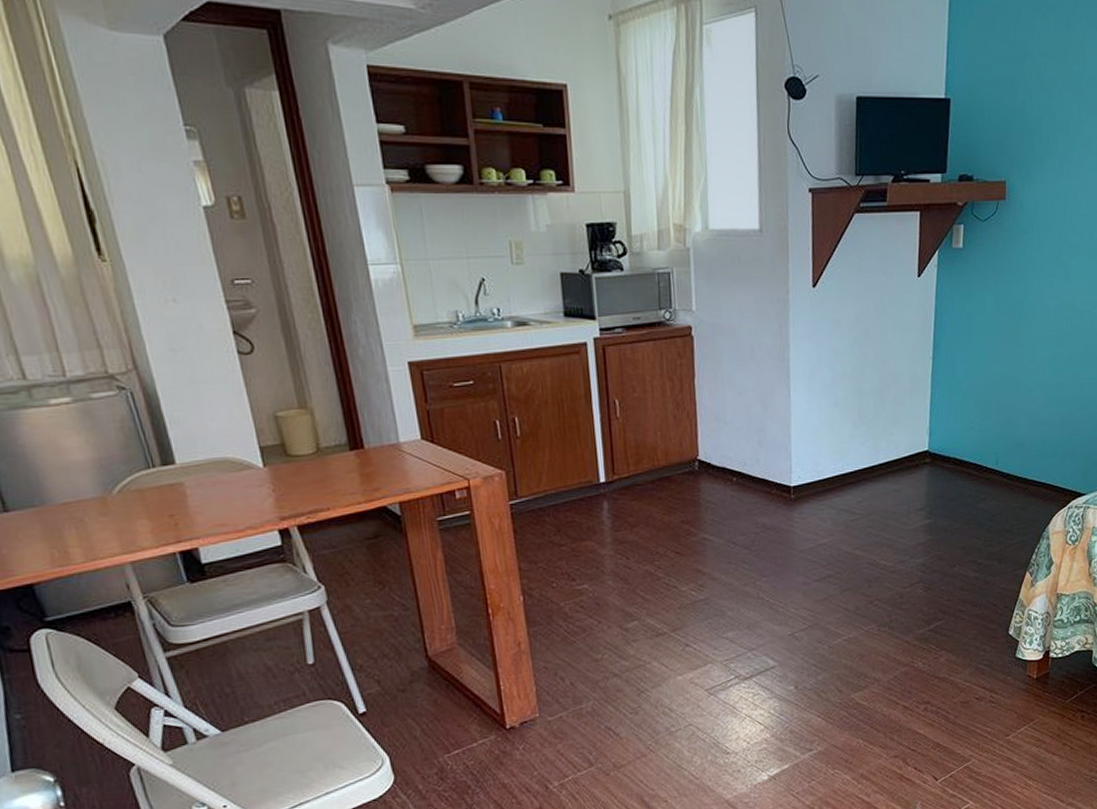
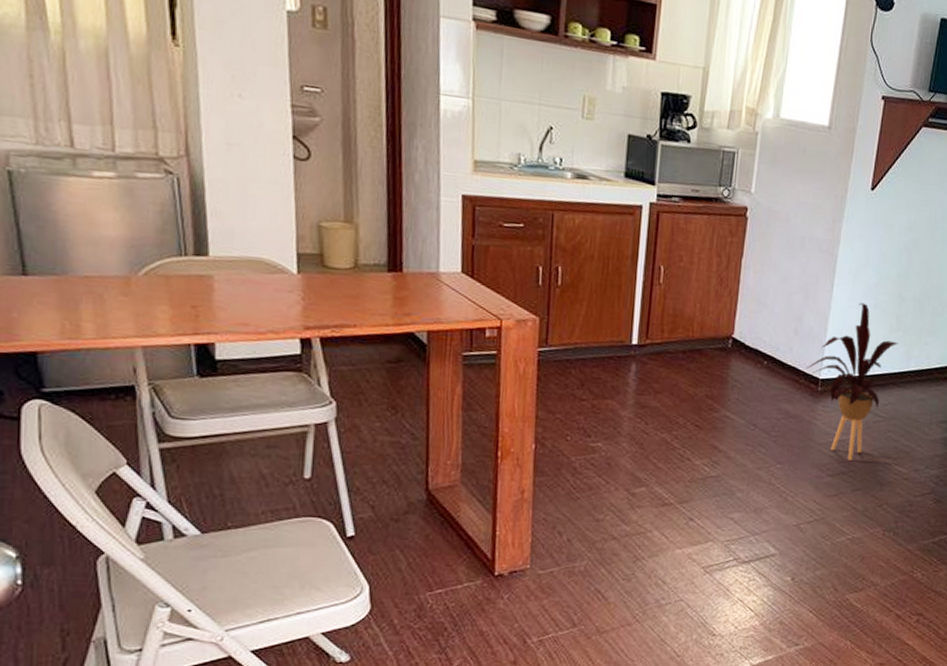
house plant: none [776,403,865,563] -> present [806,302,899,460]

